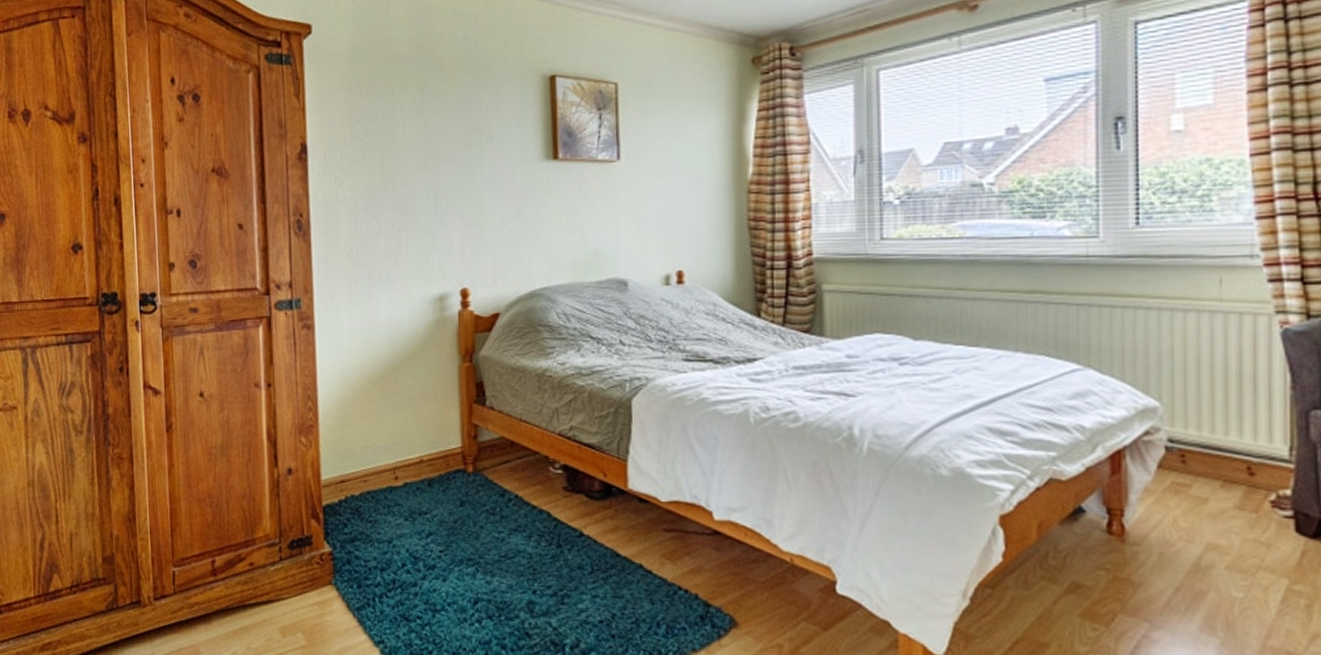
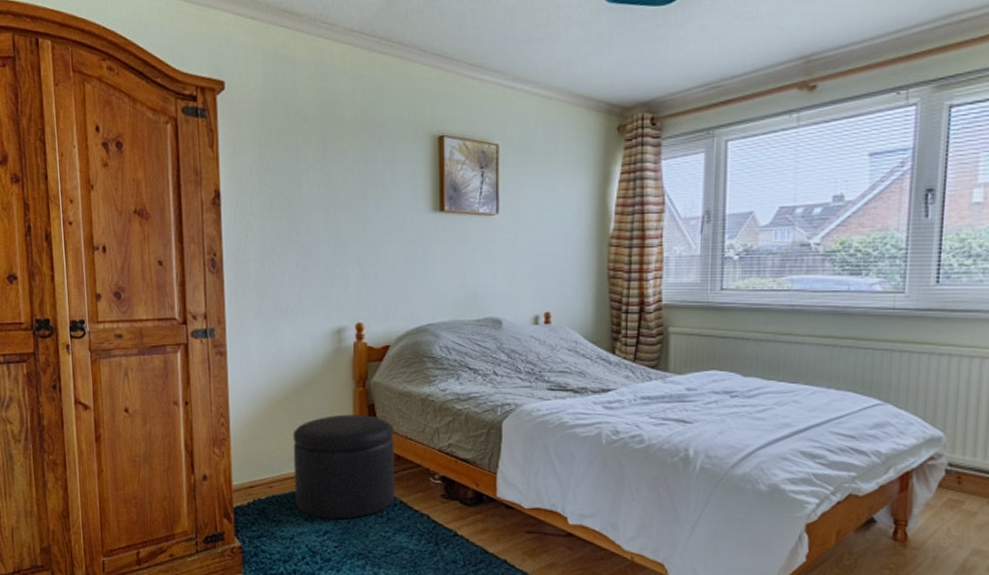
ottoman: none [390,394,509,518] -> present [293,414,395,519]

